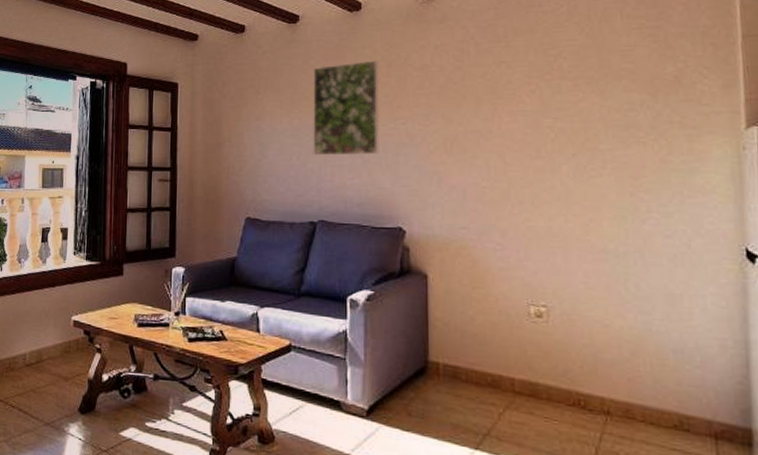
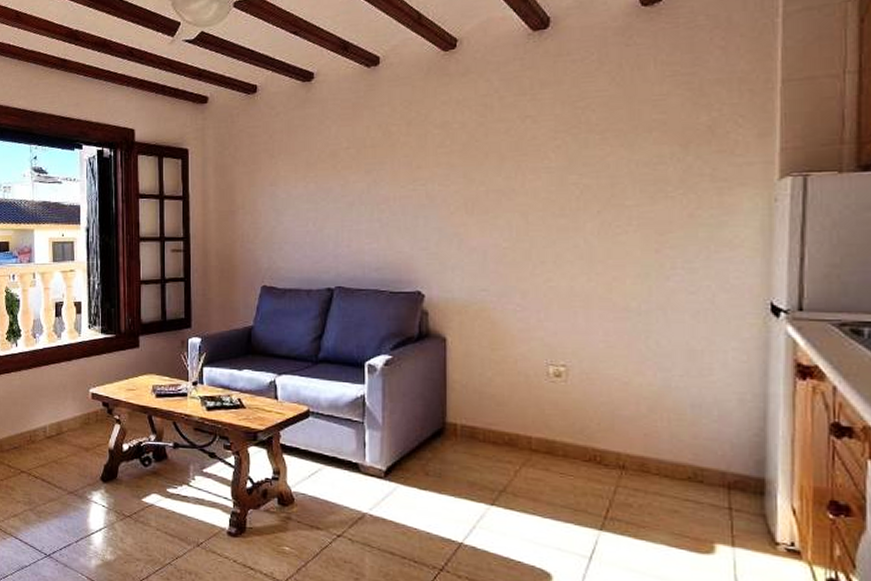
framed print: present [313,60,380,156] -> none [329,118,399,221]

